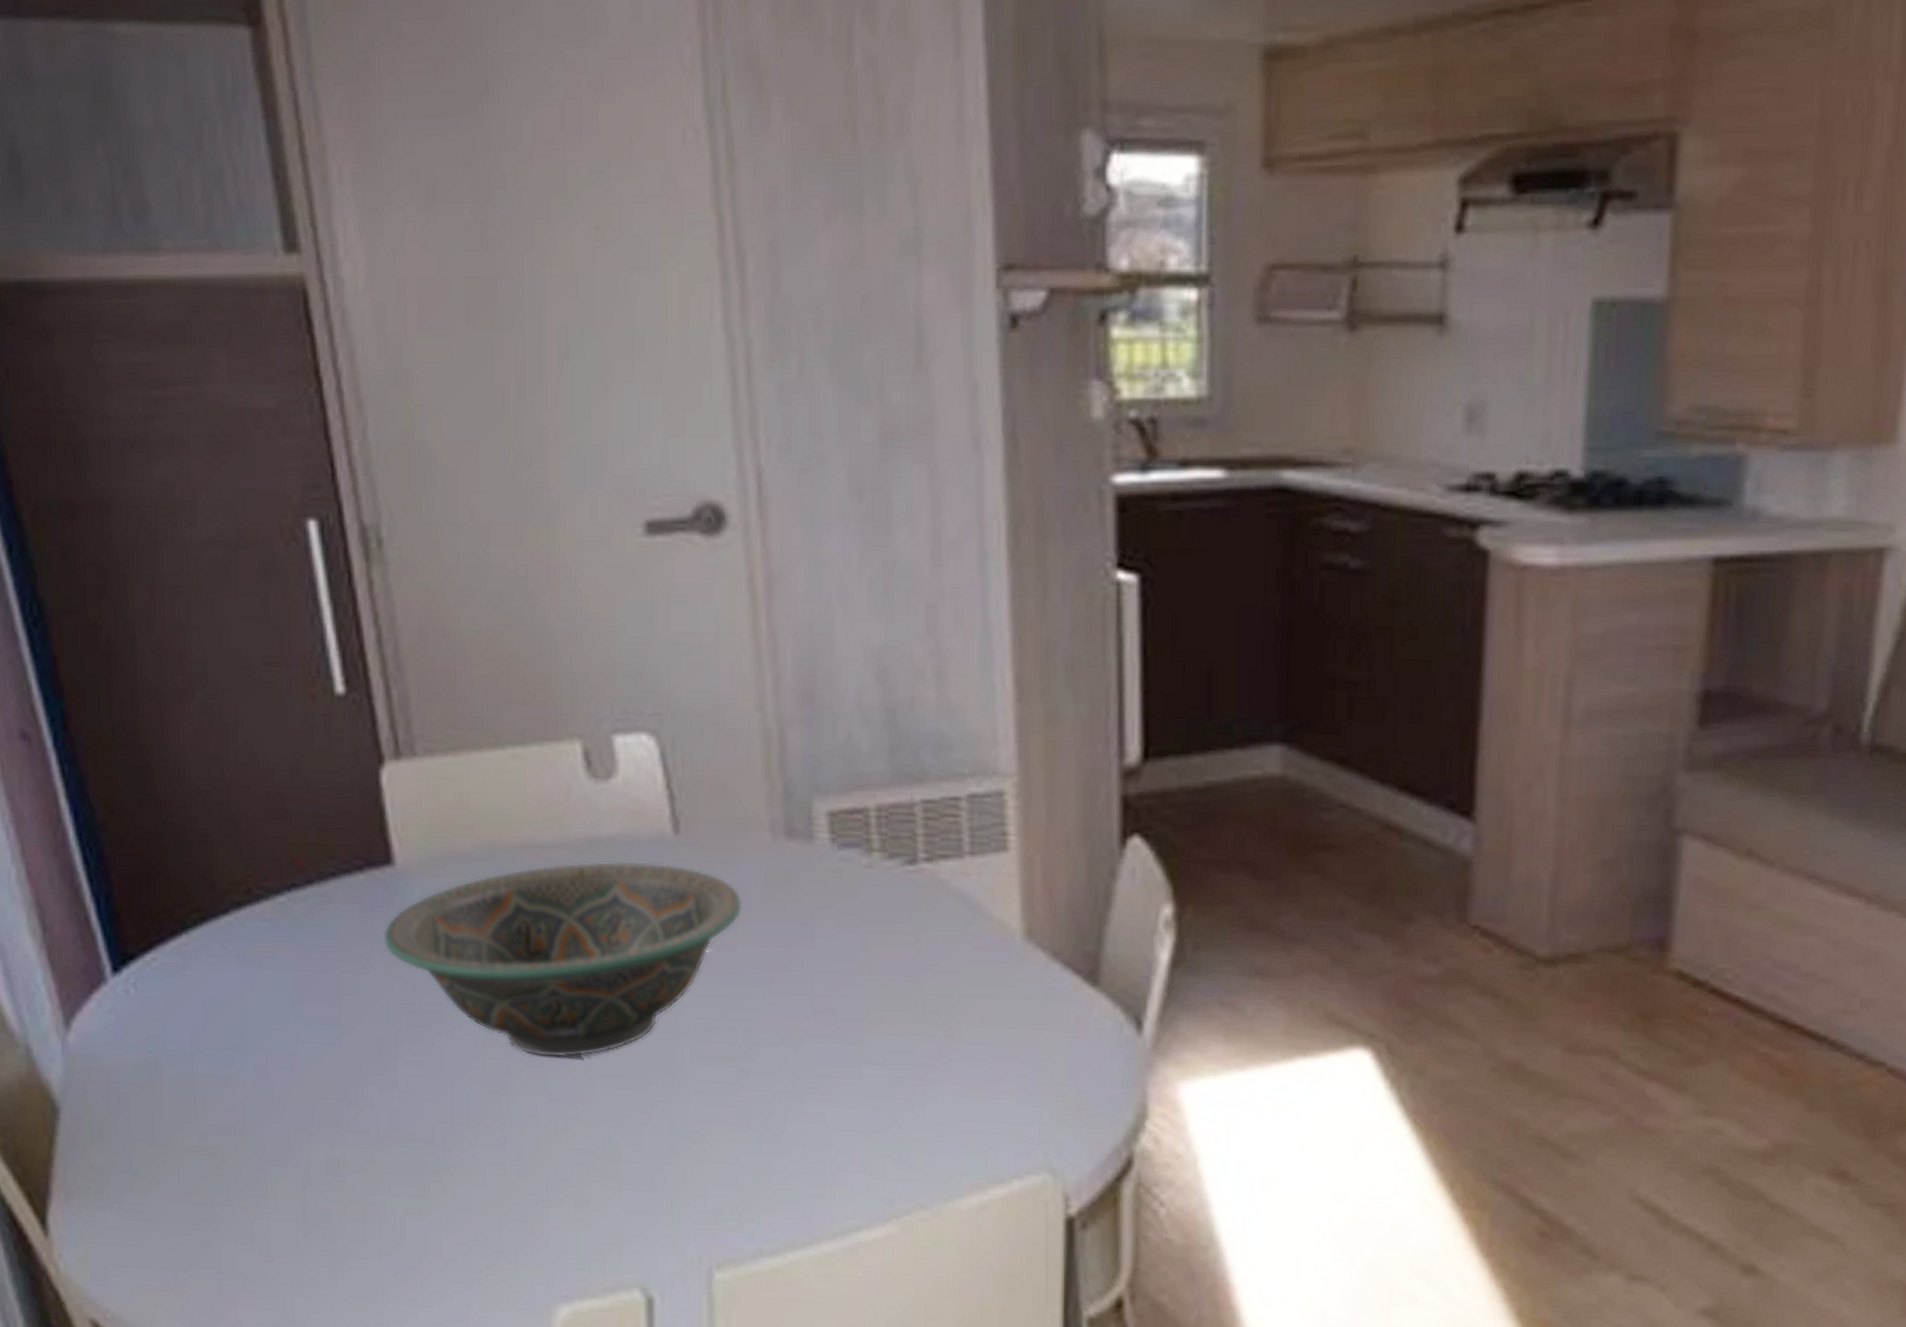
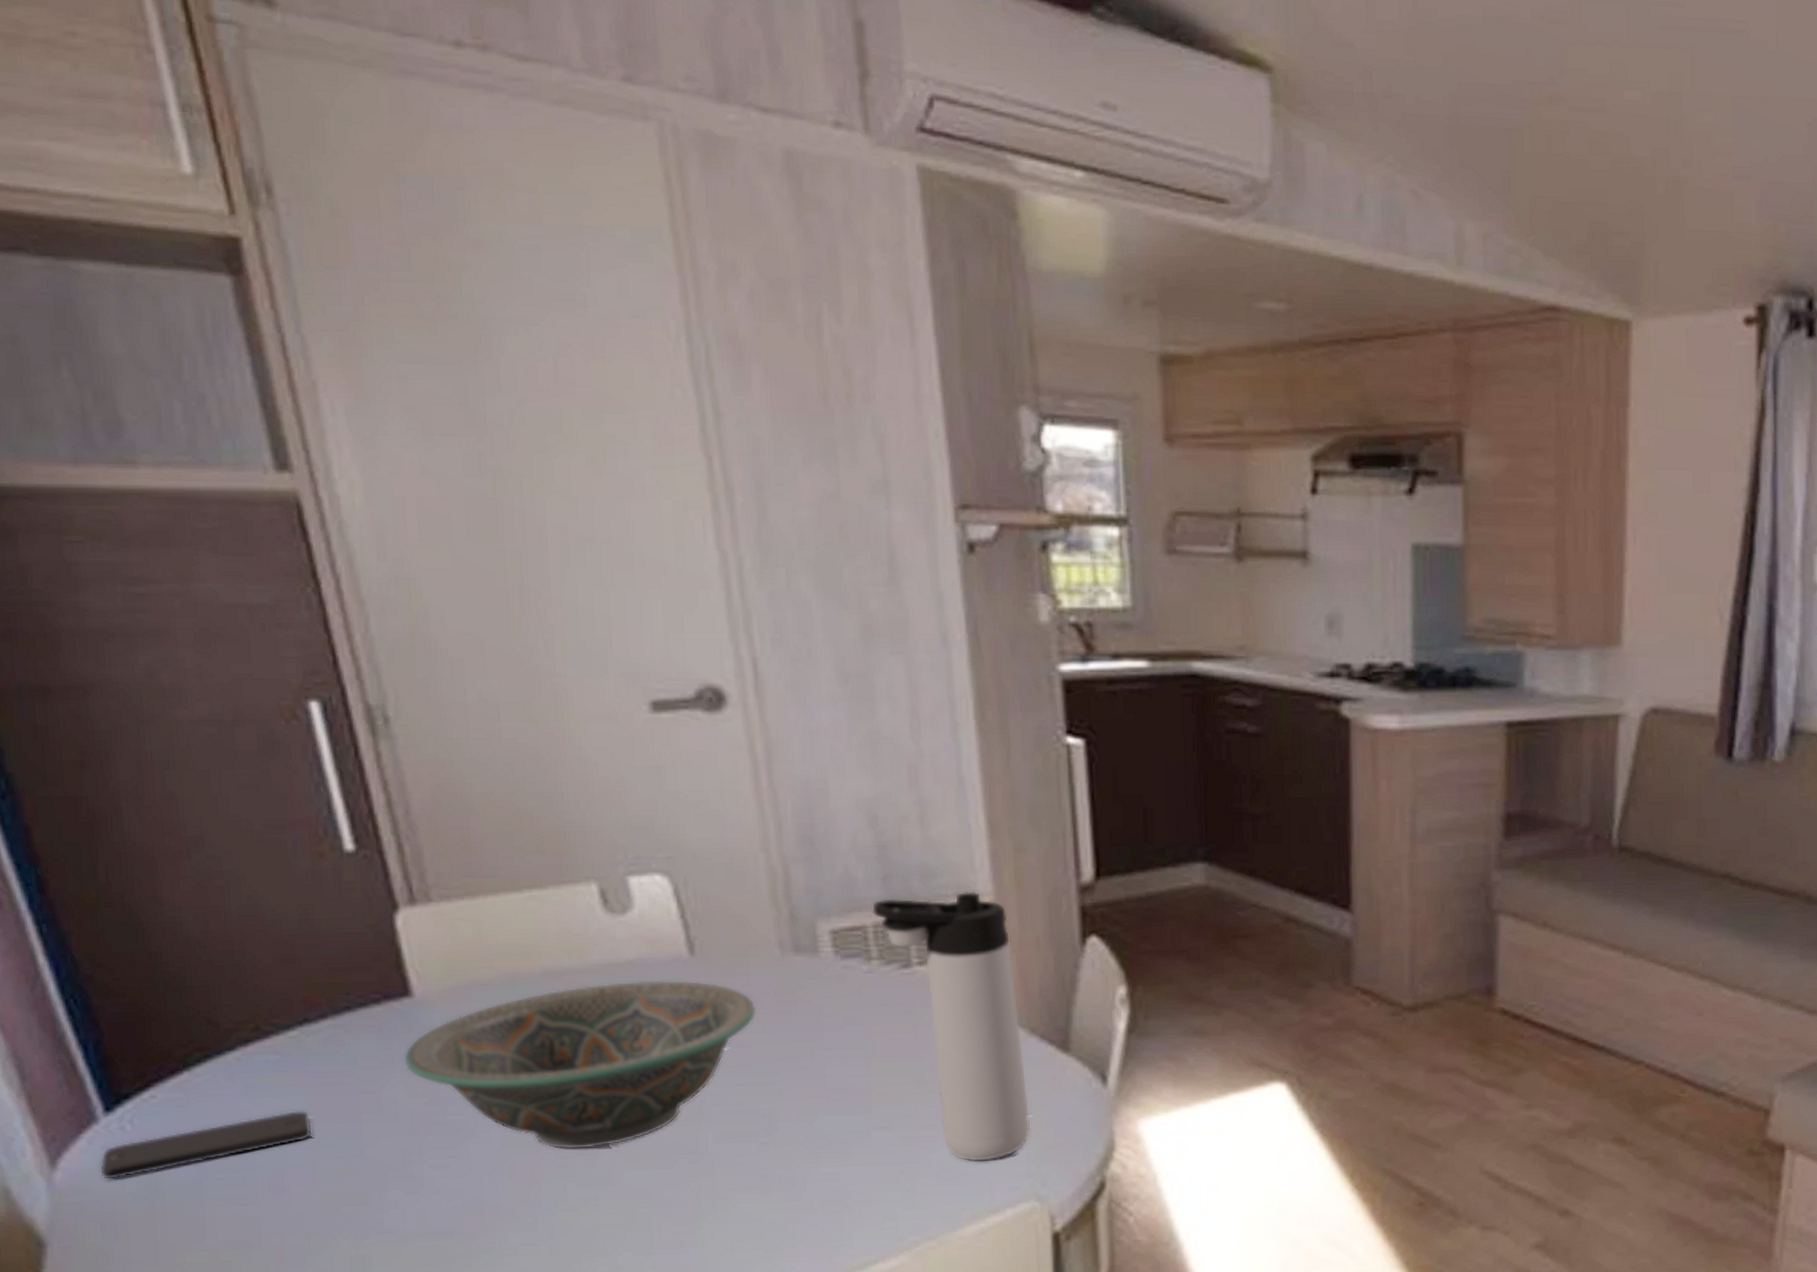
smartphone: none [106,985,296,1047] -> present [99,1110,313,1179]
thermos bottle: none [876,770,1047,1117] -> present [872,891,1031,1162]

